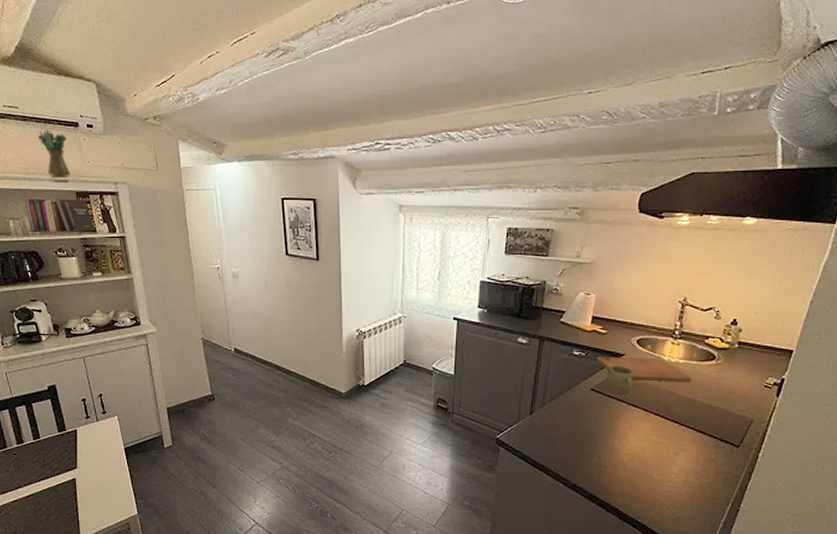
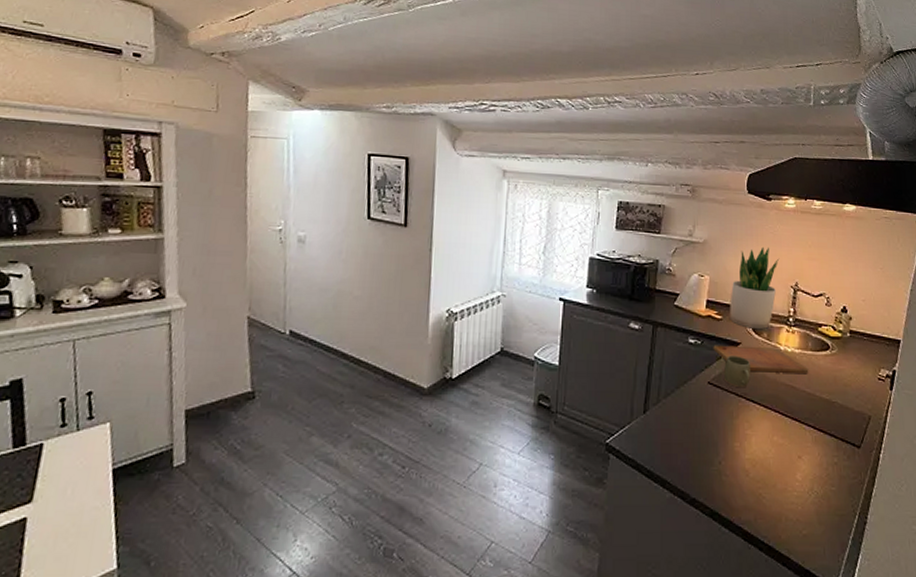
books: present [21,199,96,233] -> none [21,132,123,179]
vase: present [38,129,71,184] -> none [64,53,103,119]
planter: none [614,264,669,341] -> present [729,246,780,329]

